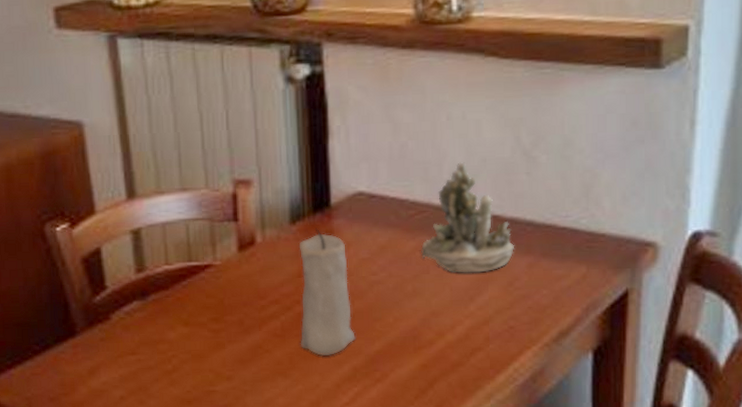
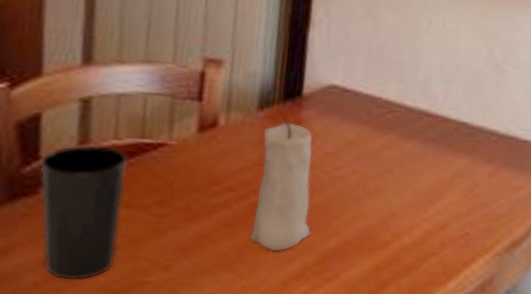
cup: none [107,271,185,393] -> present [40,144,128,281]
succulent planter: present [421,162,515,273] -> none [387,67,478,177]

